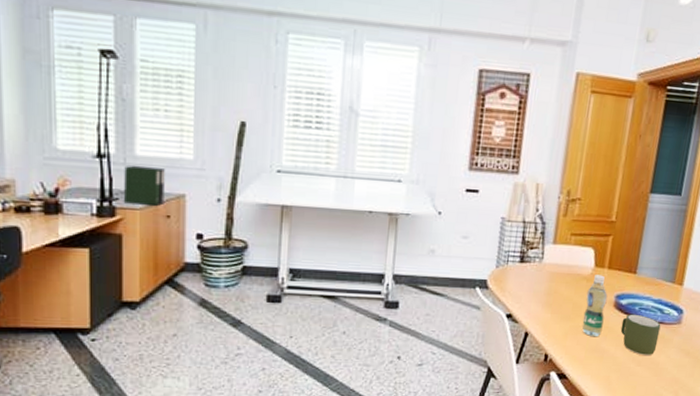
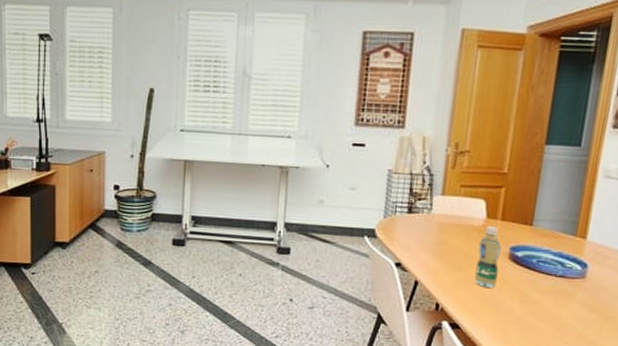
binder: present [124,165,165,206] -> none [57,127,89,161]
mug: present [620,314,661,356] -> none [516,266,563,311]

